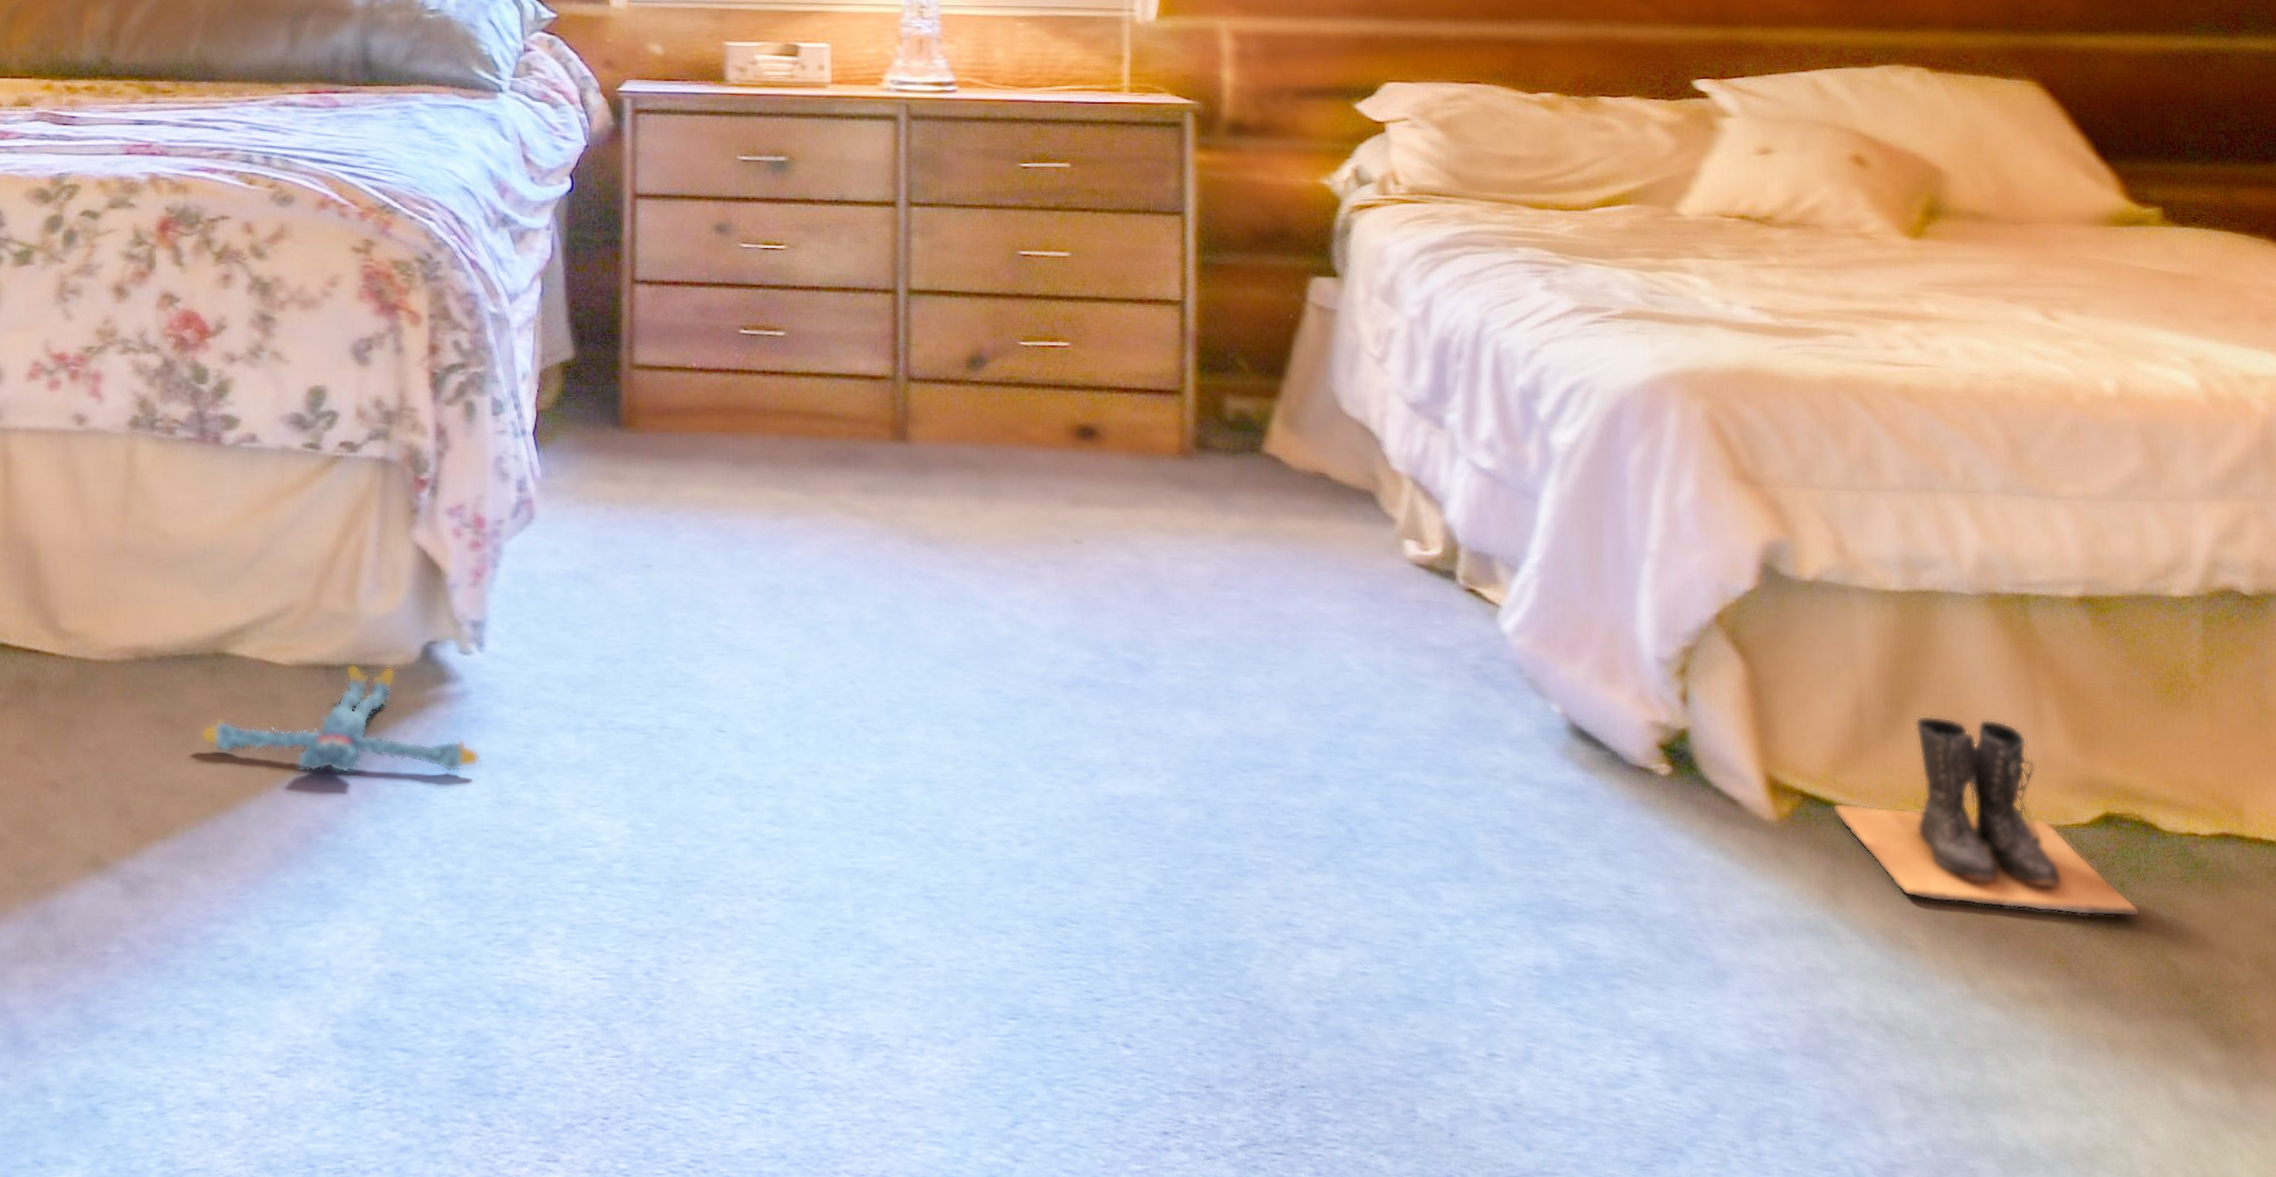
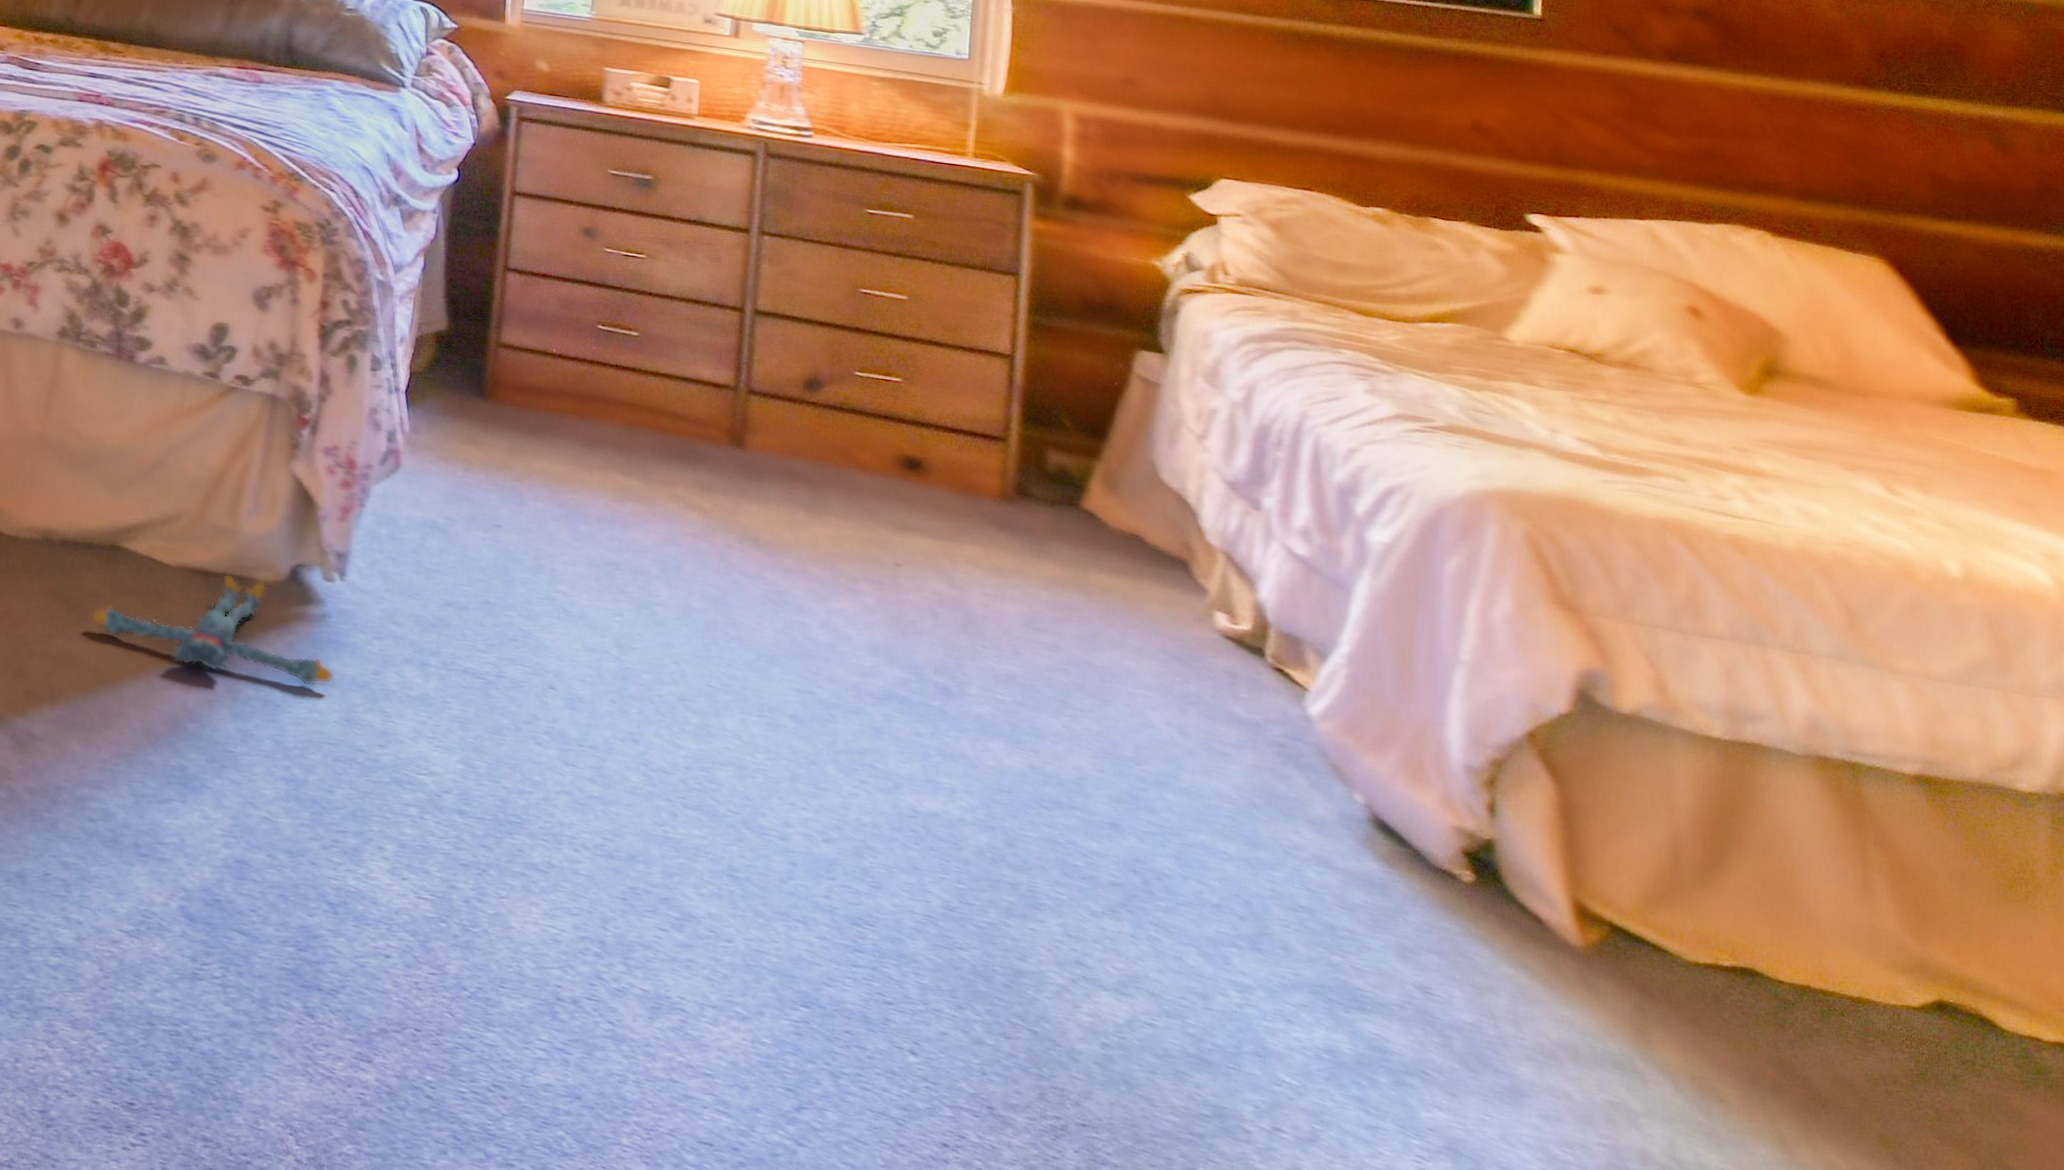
boots: present [1832,715,2140,918] -> none [1642,867,1975,1114]

